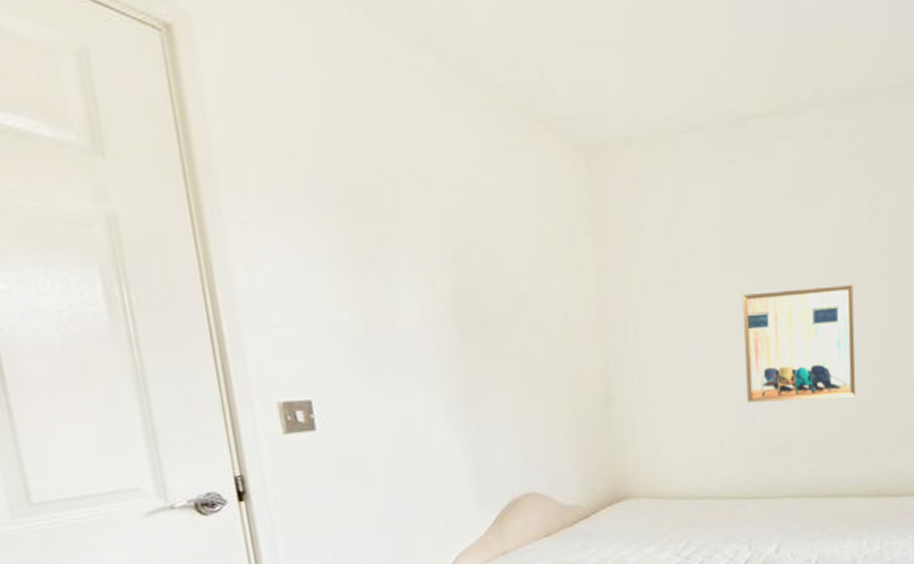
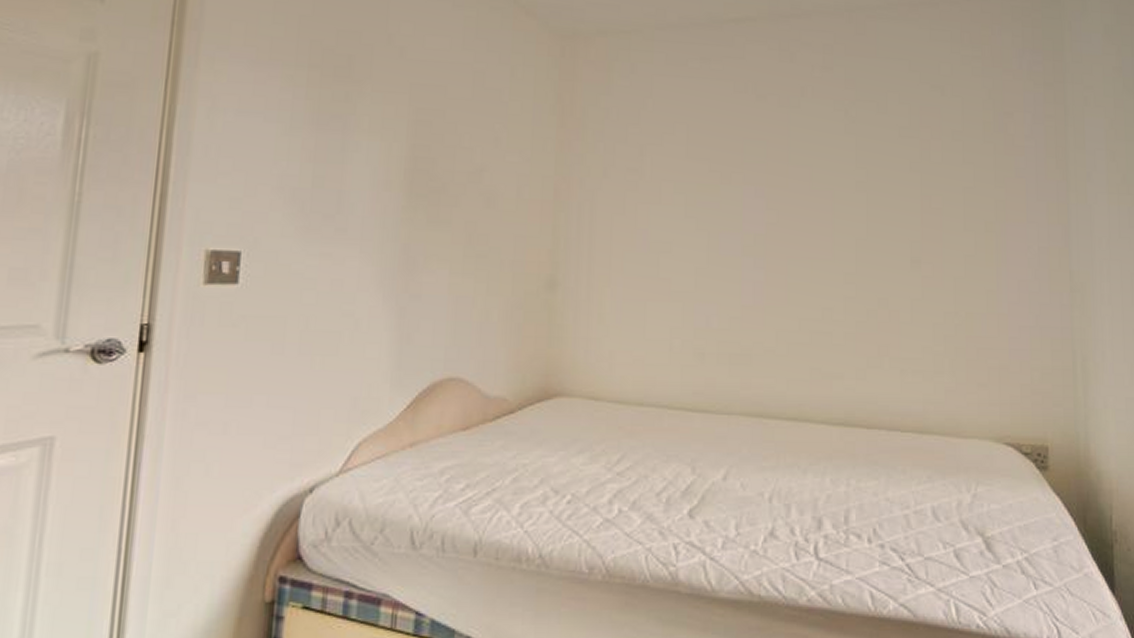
wall art: present [742,285,856,403] -> none [703,188,825,309]

